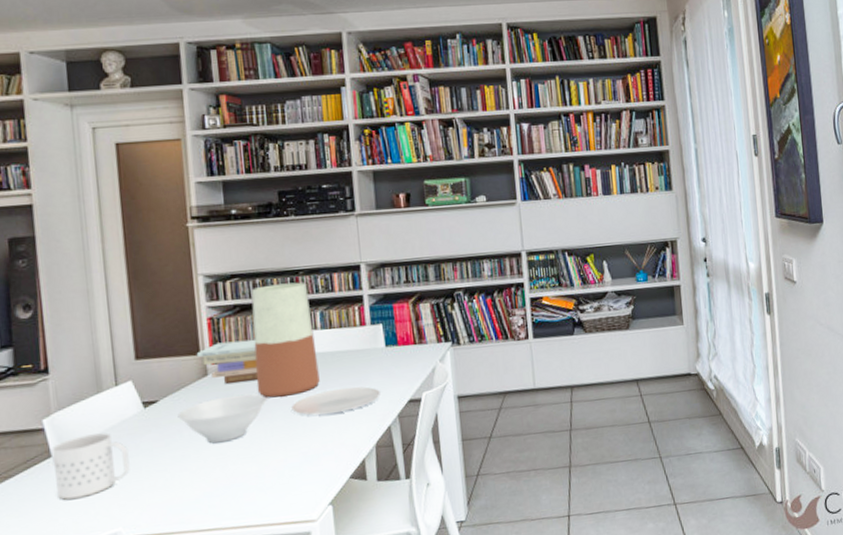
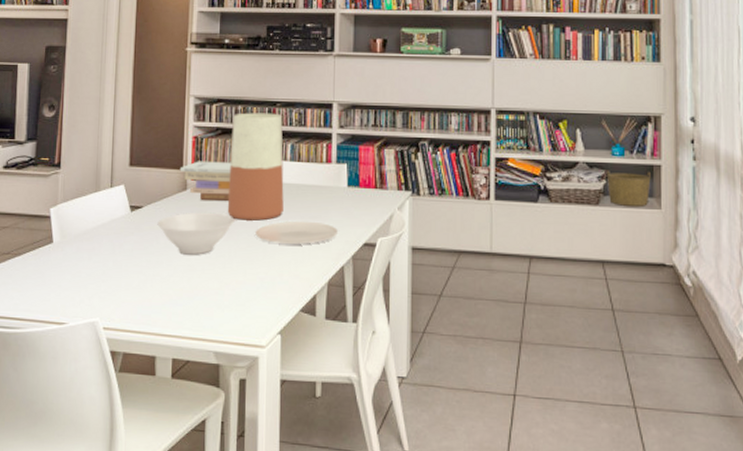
mug: present [51,432,130,500] -> none [52,228,113,284]
basket: none [633,293,673,327] -> present [606,170,651,206]

